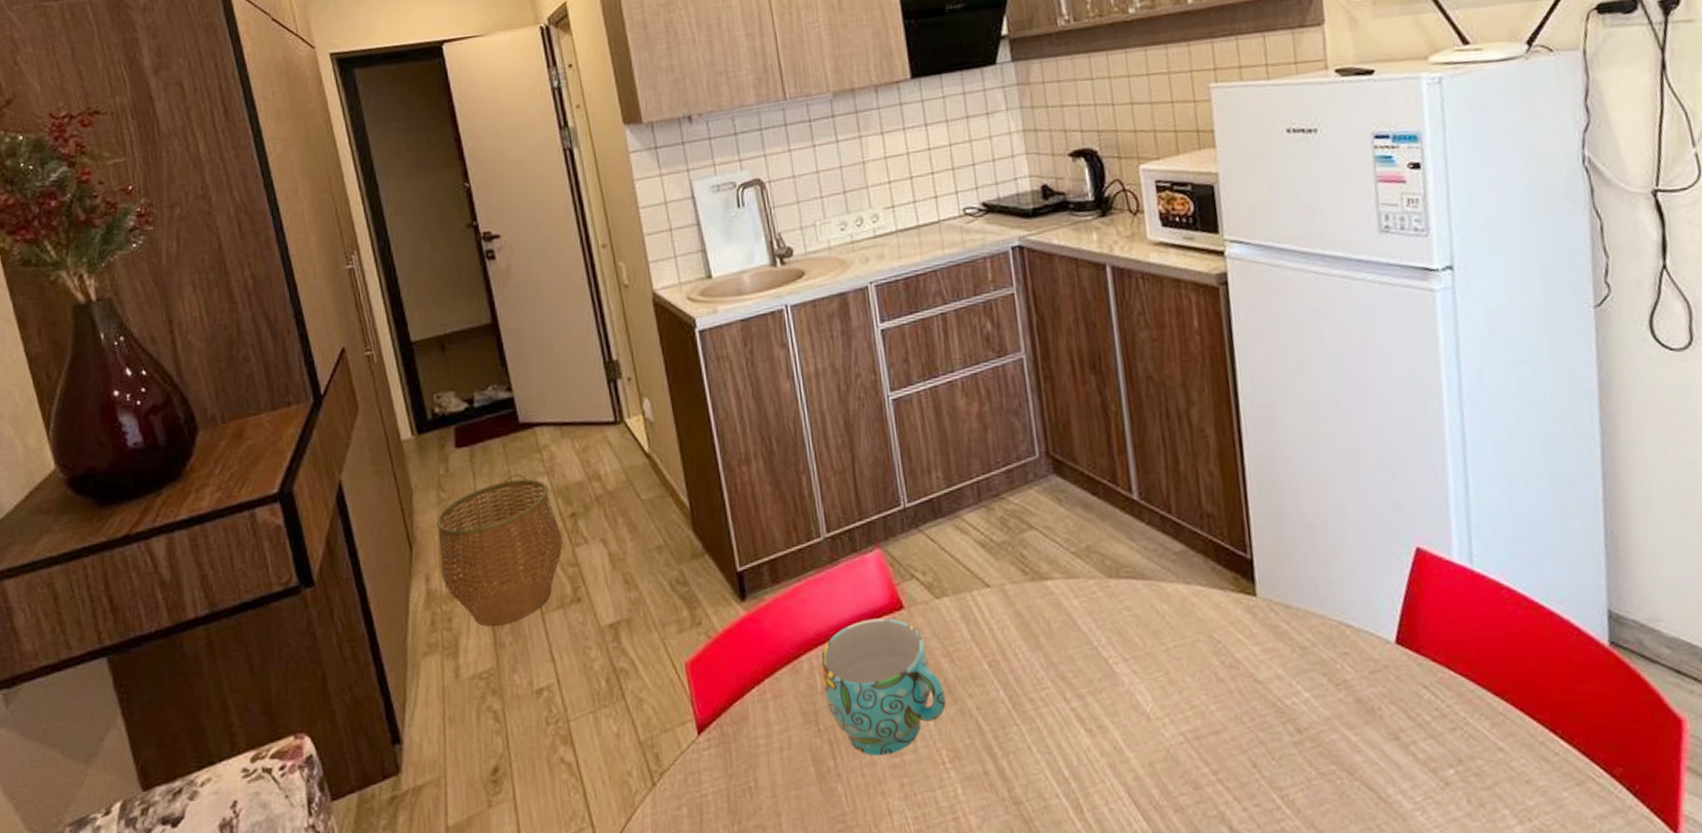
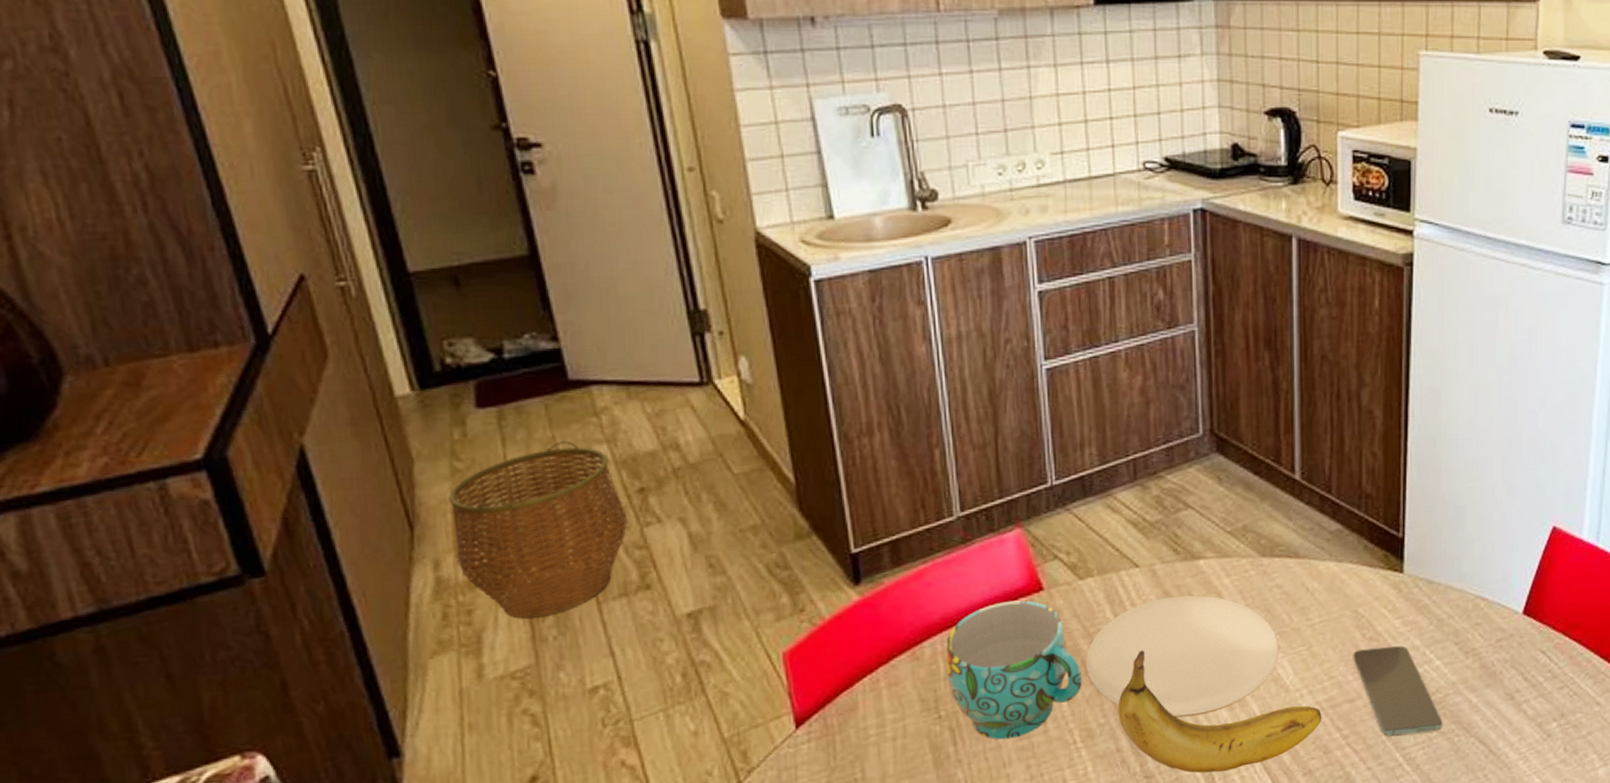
plate: none [948,616,1136,742] -> present [1086,595,1279,718]
fruit: none [981,671,1188,803] -> present [1118,650,1322,773]
smartphone: none [1213,675,1321,775] -> present [1353,646,1443,737]

